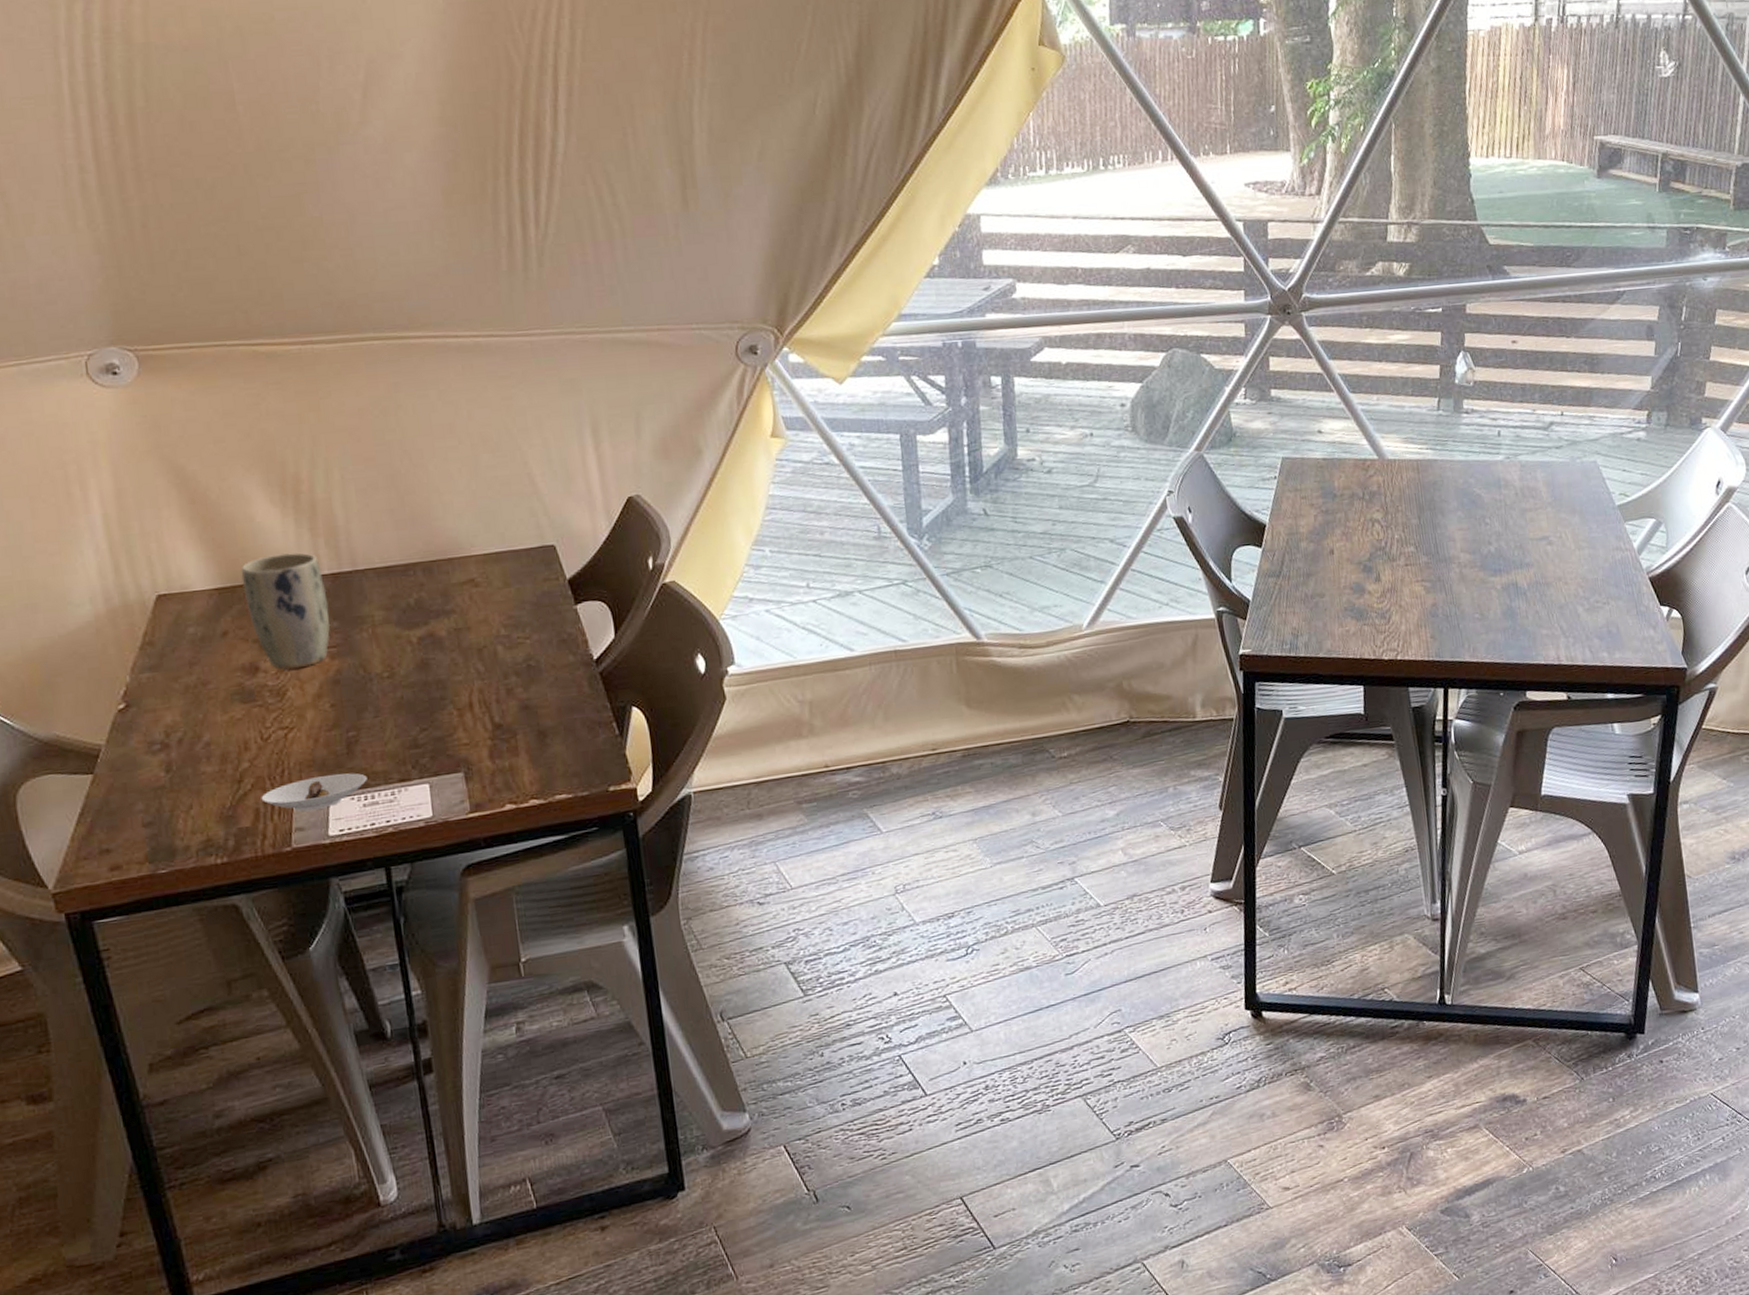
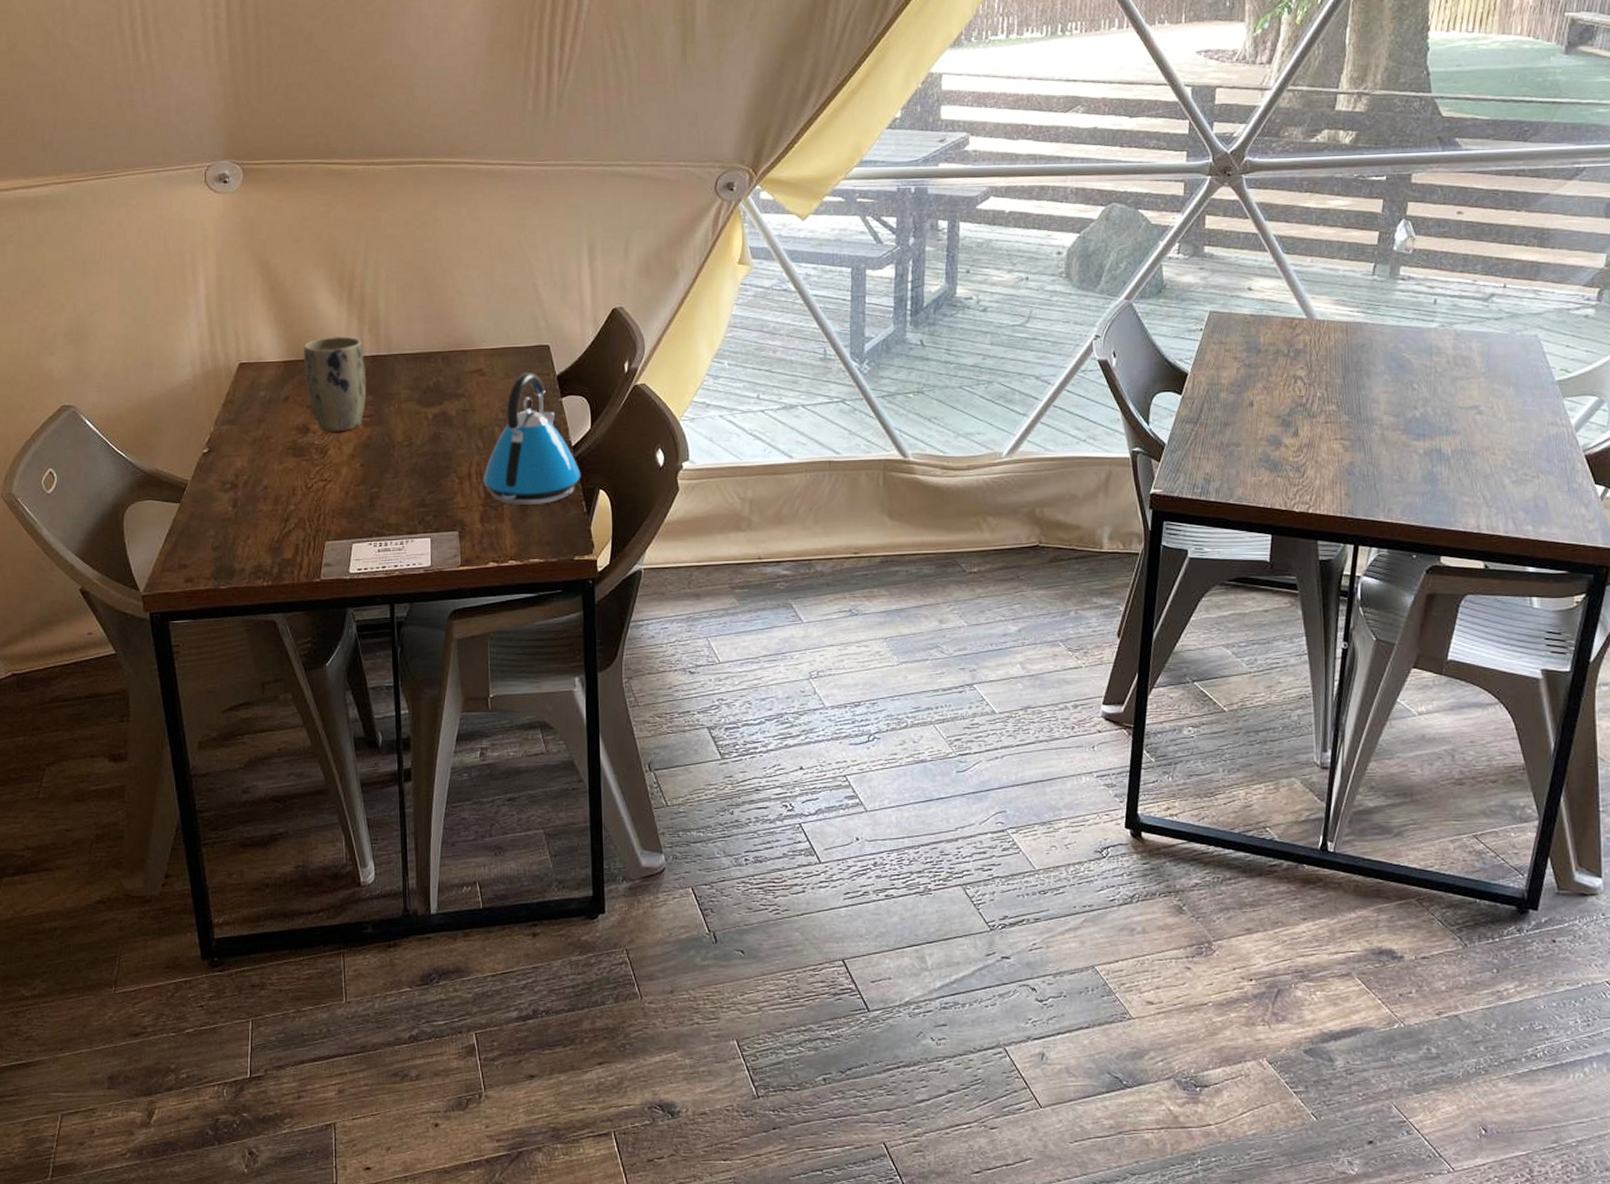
saucer: present [261,773,367,812] -> none [301,523,383,551]
kettle: none [488,578,608,735] -> present [483,372,581,506]

